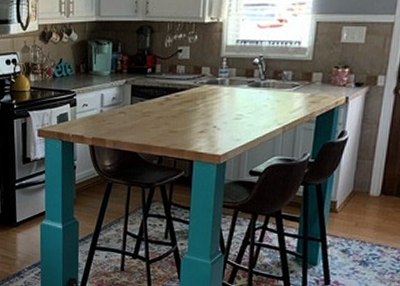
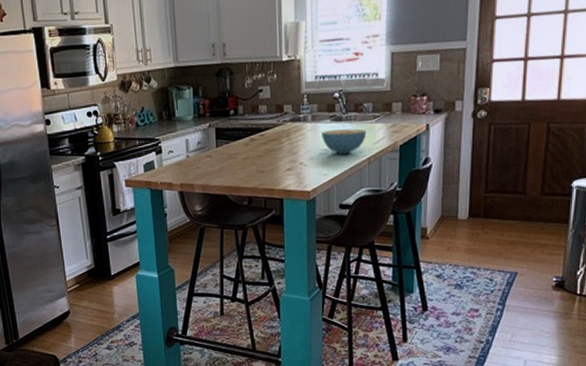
cereal bowl: none [238,96,284,122] -> present [322,128,367,155]

